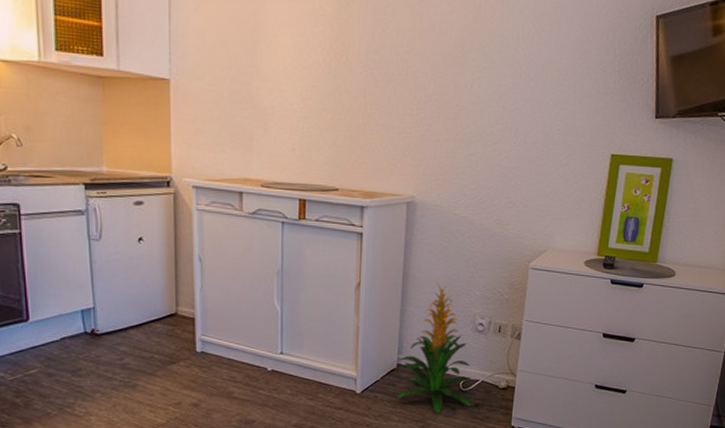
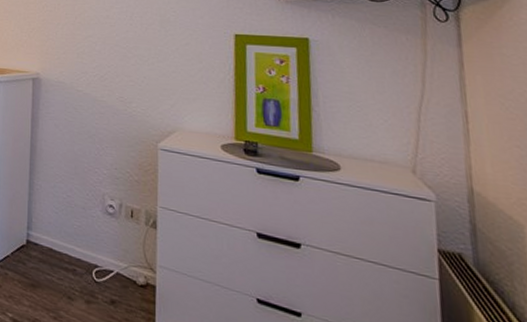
indoor plant: present [397,283,473,413] -> none [27,157,107,305]

